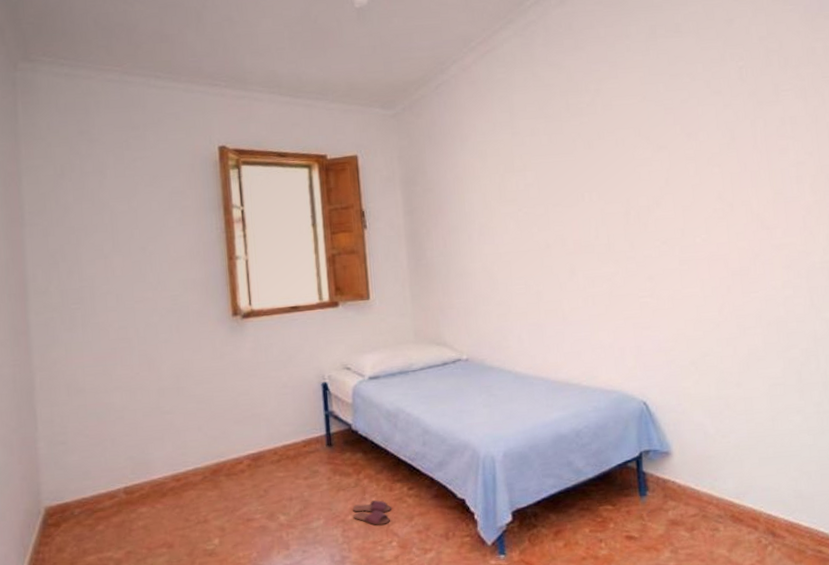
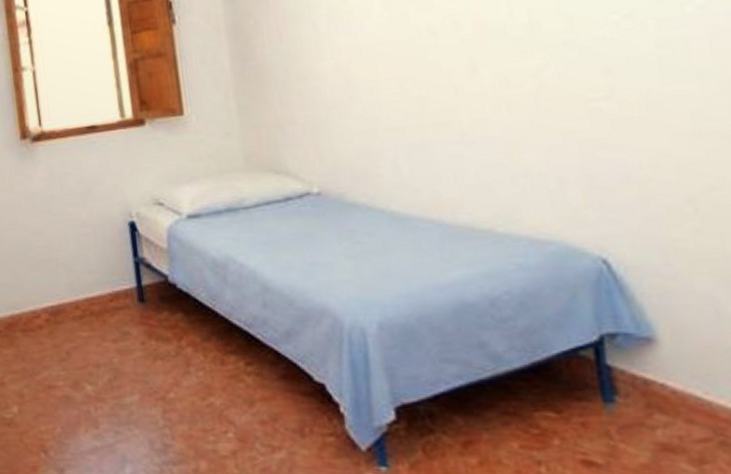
slippers: present [352,500,391,525] -> none [173,376,224,408]

